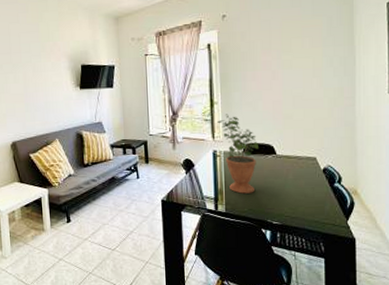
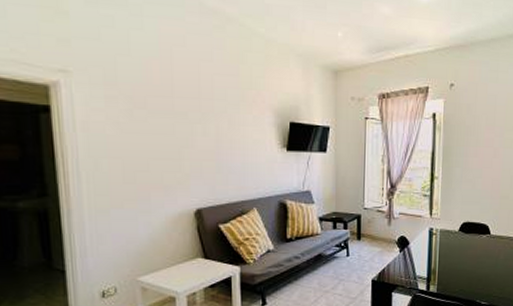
potted plant: present [216,114,258,194] -> none [435,190,474,274]

